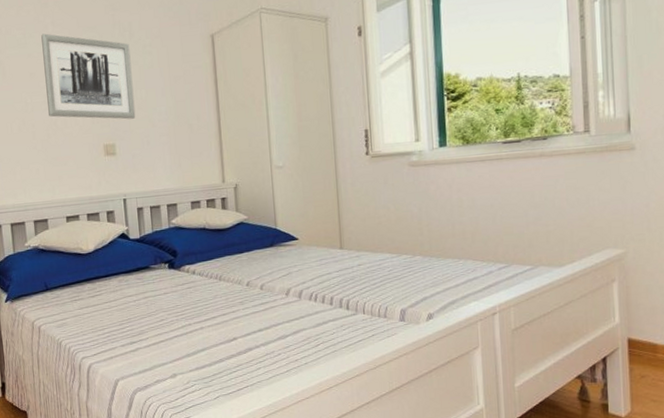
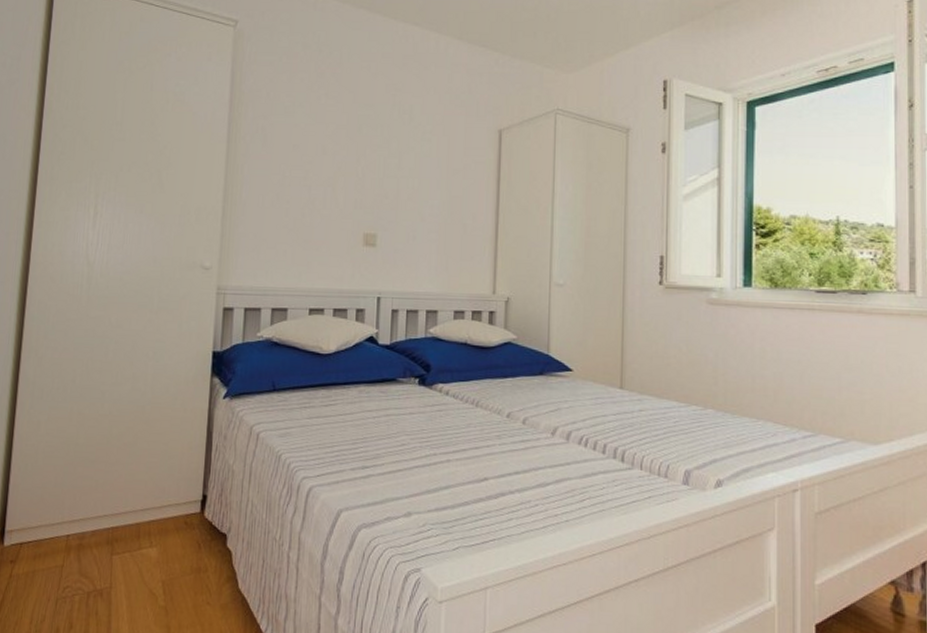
wall art: present [41,33,136,120] -> none [307,104,408,209]

